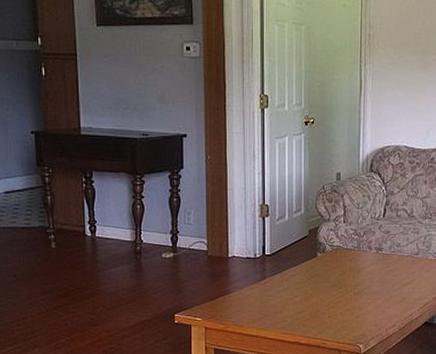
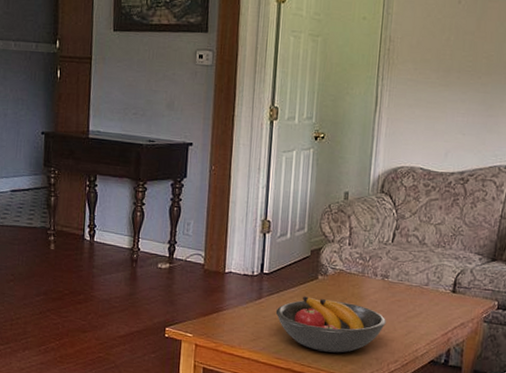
fruit bowl: none [279,273,382,323] -> present [275,296,386,353]

